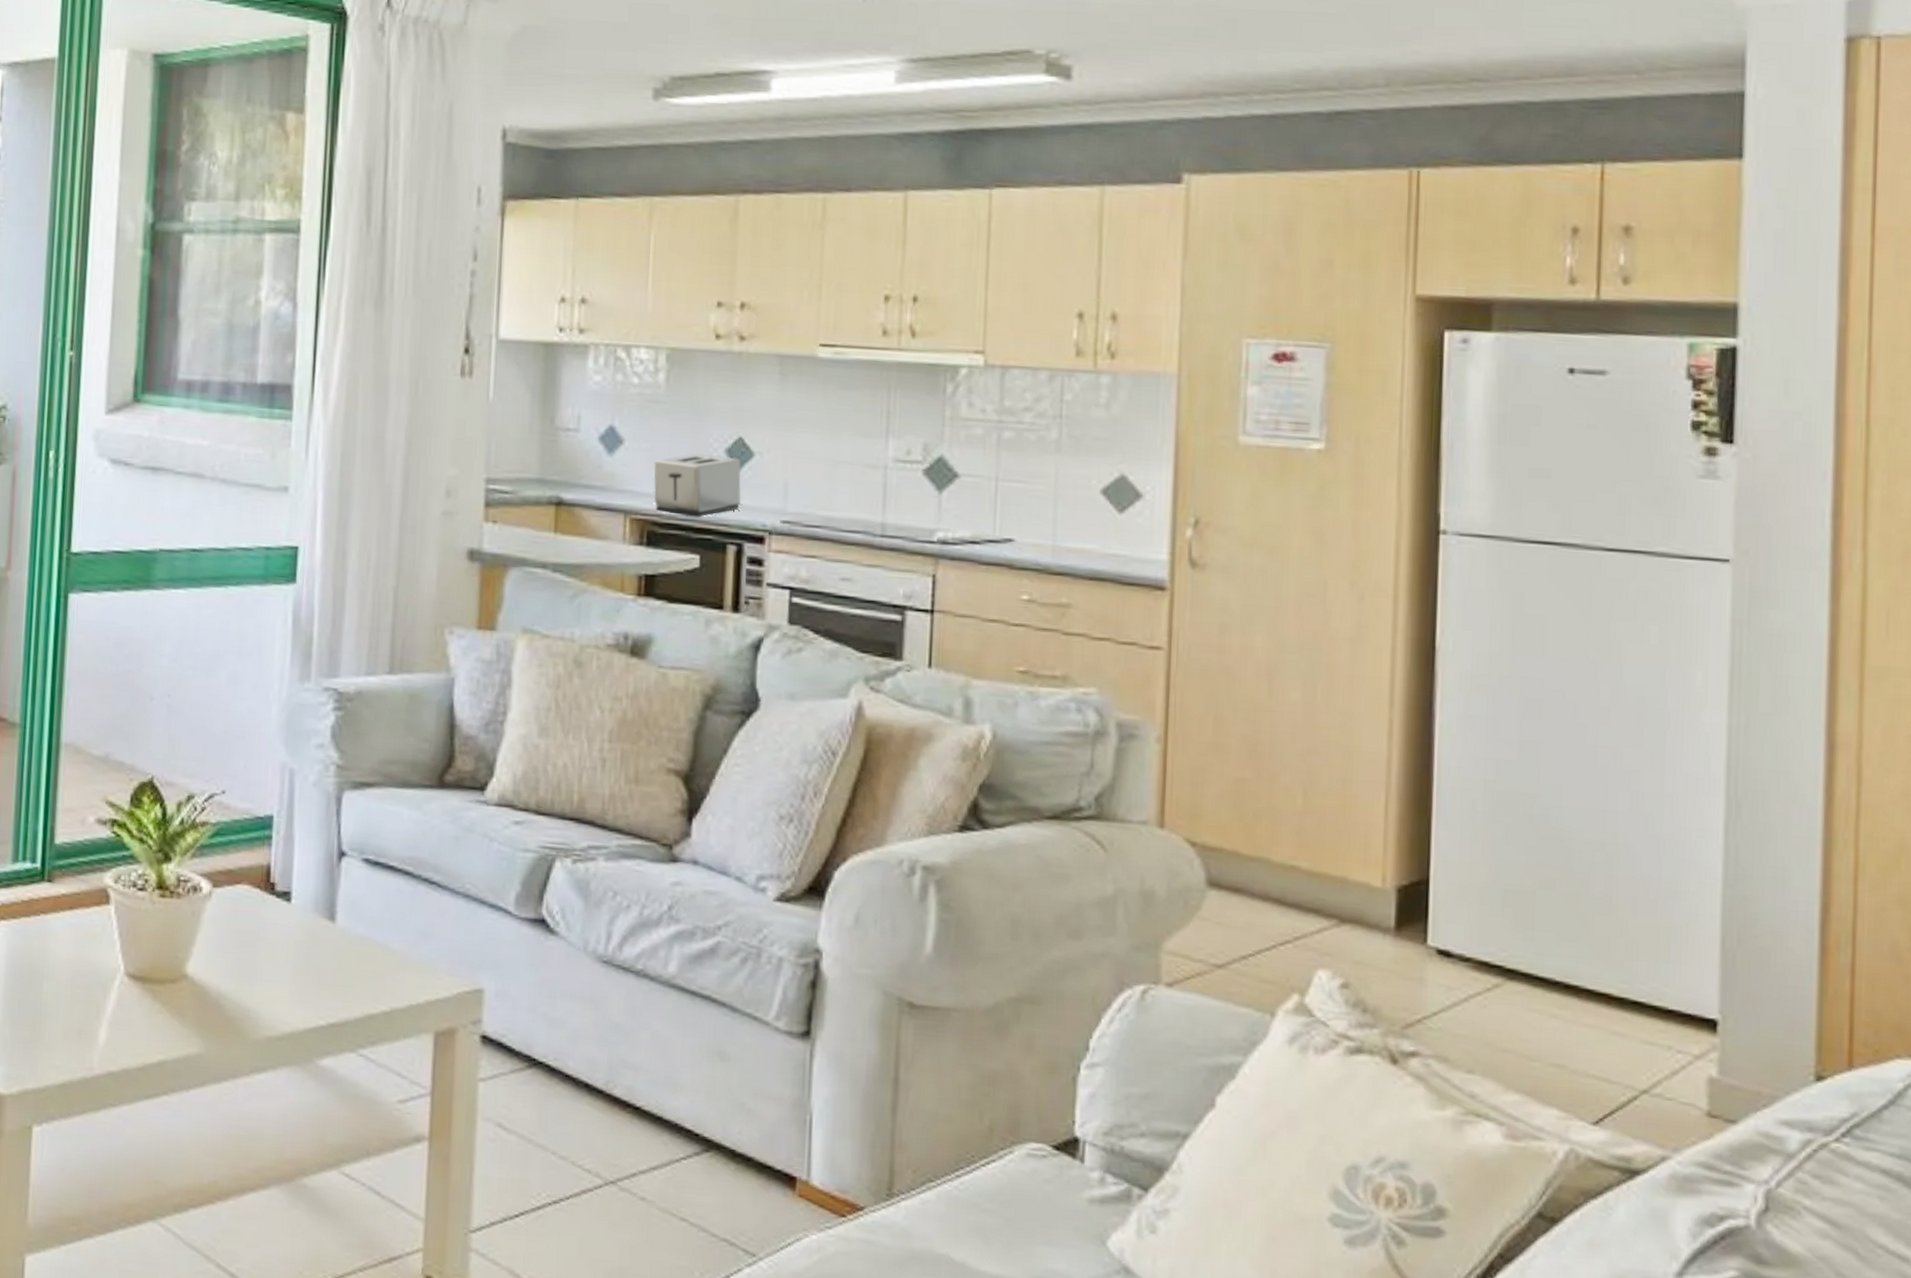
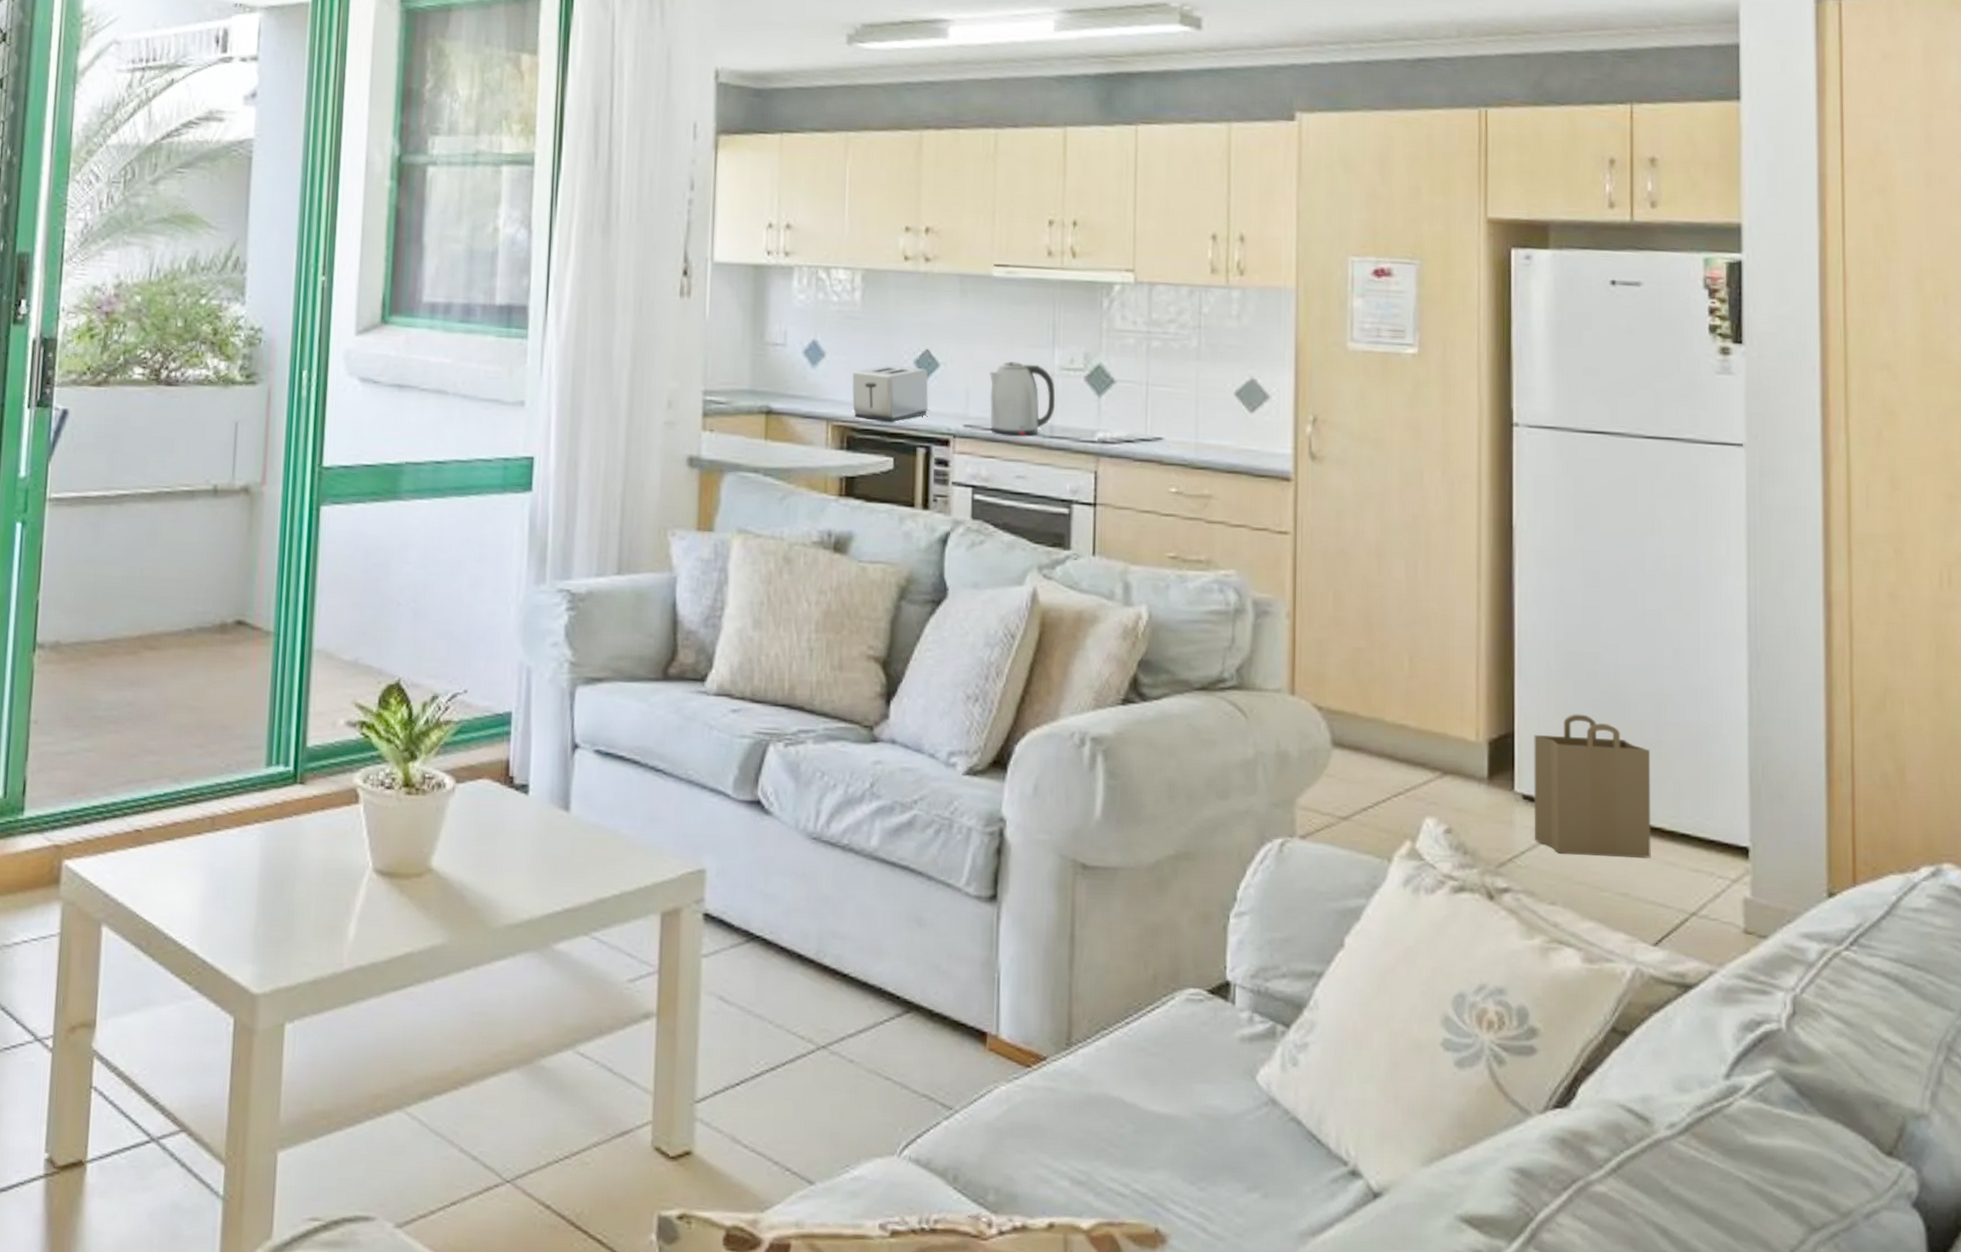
kettle: none [811,452,889,536] -> present [989,362,1056,437]
shopping bag: none [1449,861,1598,1027] -> present [1534,714,1651,858]

